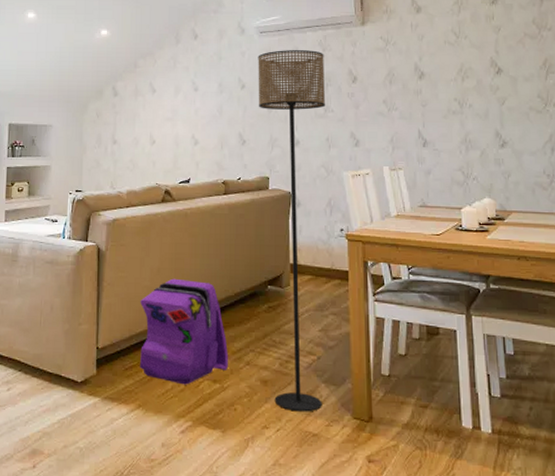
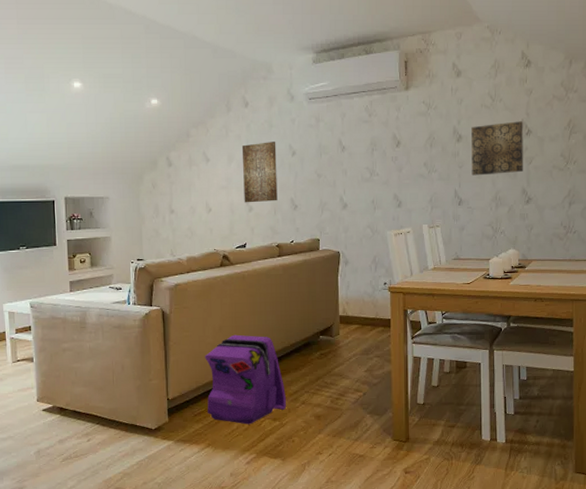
wall art: none [189,74,225,136] -> present [241,142,278,203]
floor lamp: present [258,50,325,412] -> none [307,116,371,439]
wall art: none [435,59,495,116] -> present [471,121,523,176]

